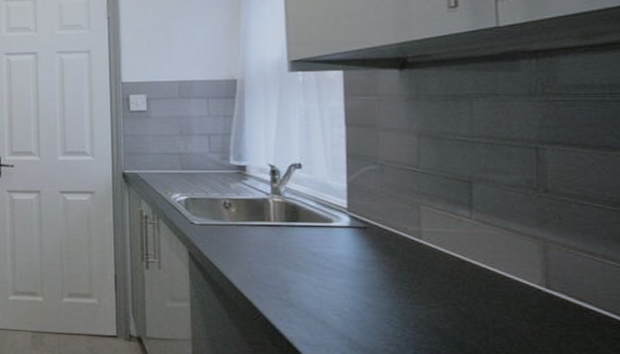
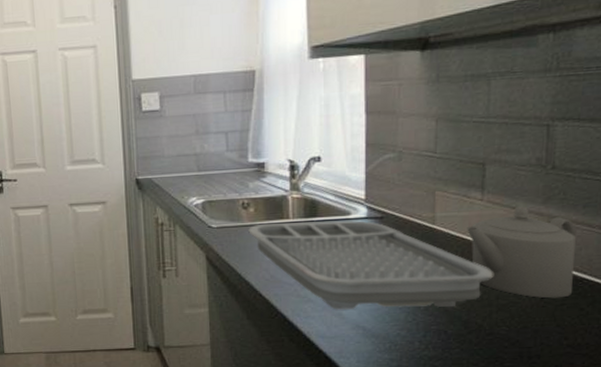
dish rack: none [230,224,489,326] -> present [248,220,494,310]
teapot: none [456,227,578,328] -> present [467,206,577,299]

